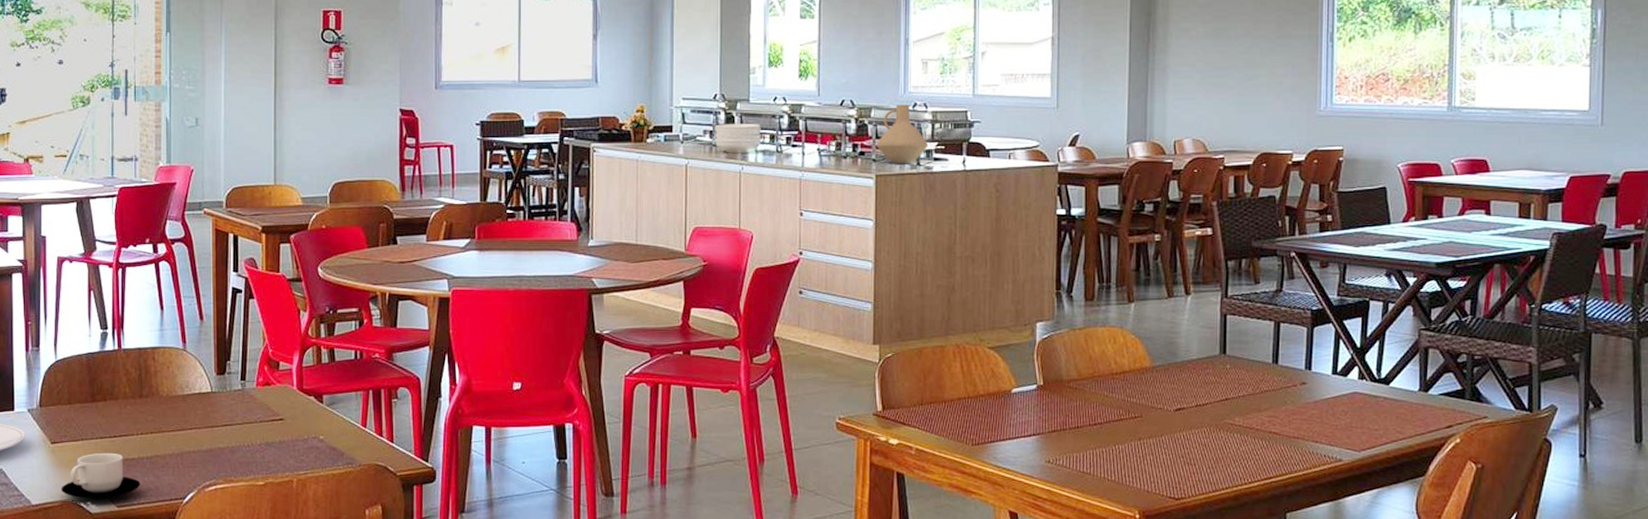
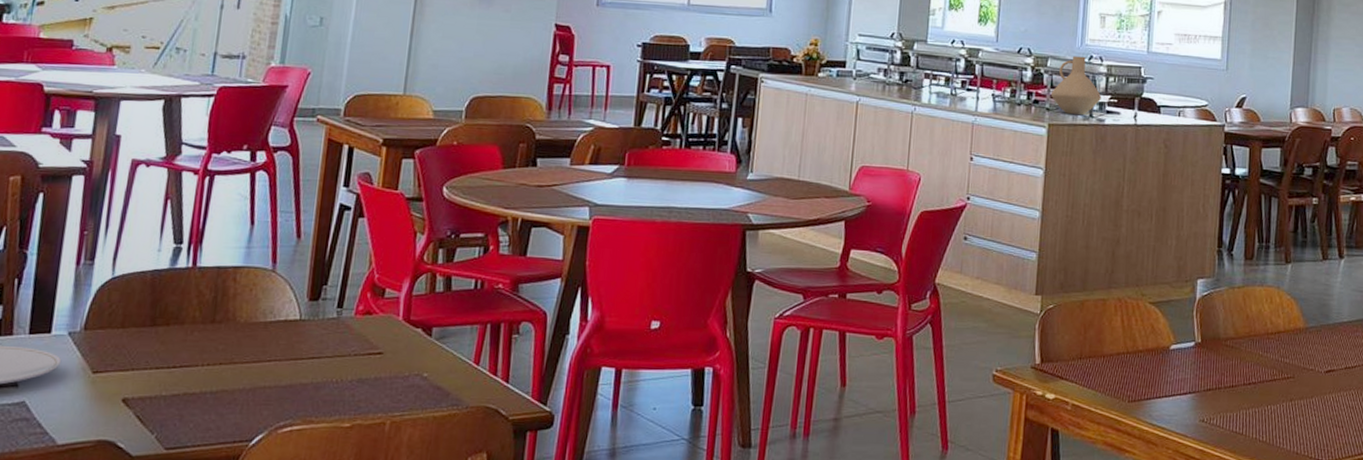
cup: present [61,452,141,499] -> none [97,385,199,440]
bowl: present [714,124,762,153] -> none [888,63,938,94]

